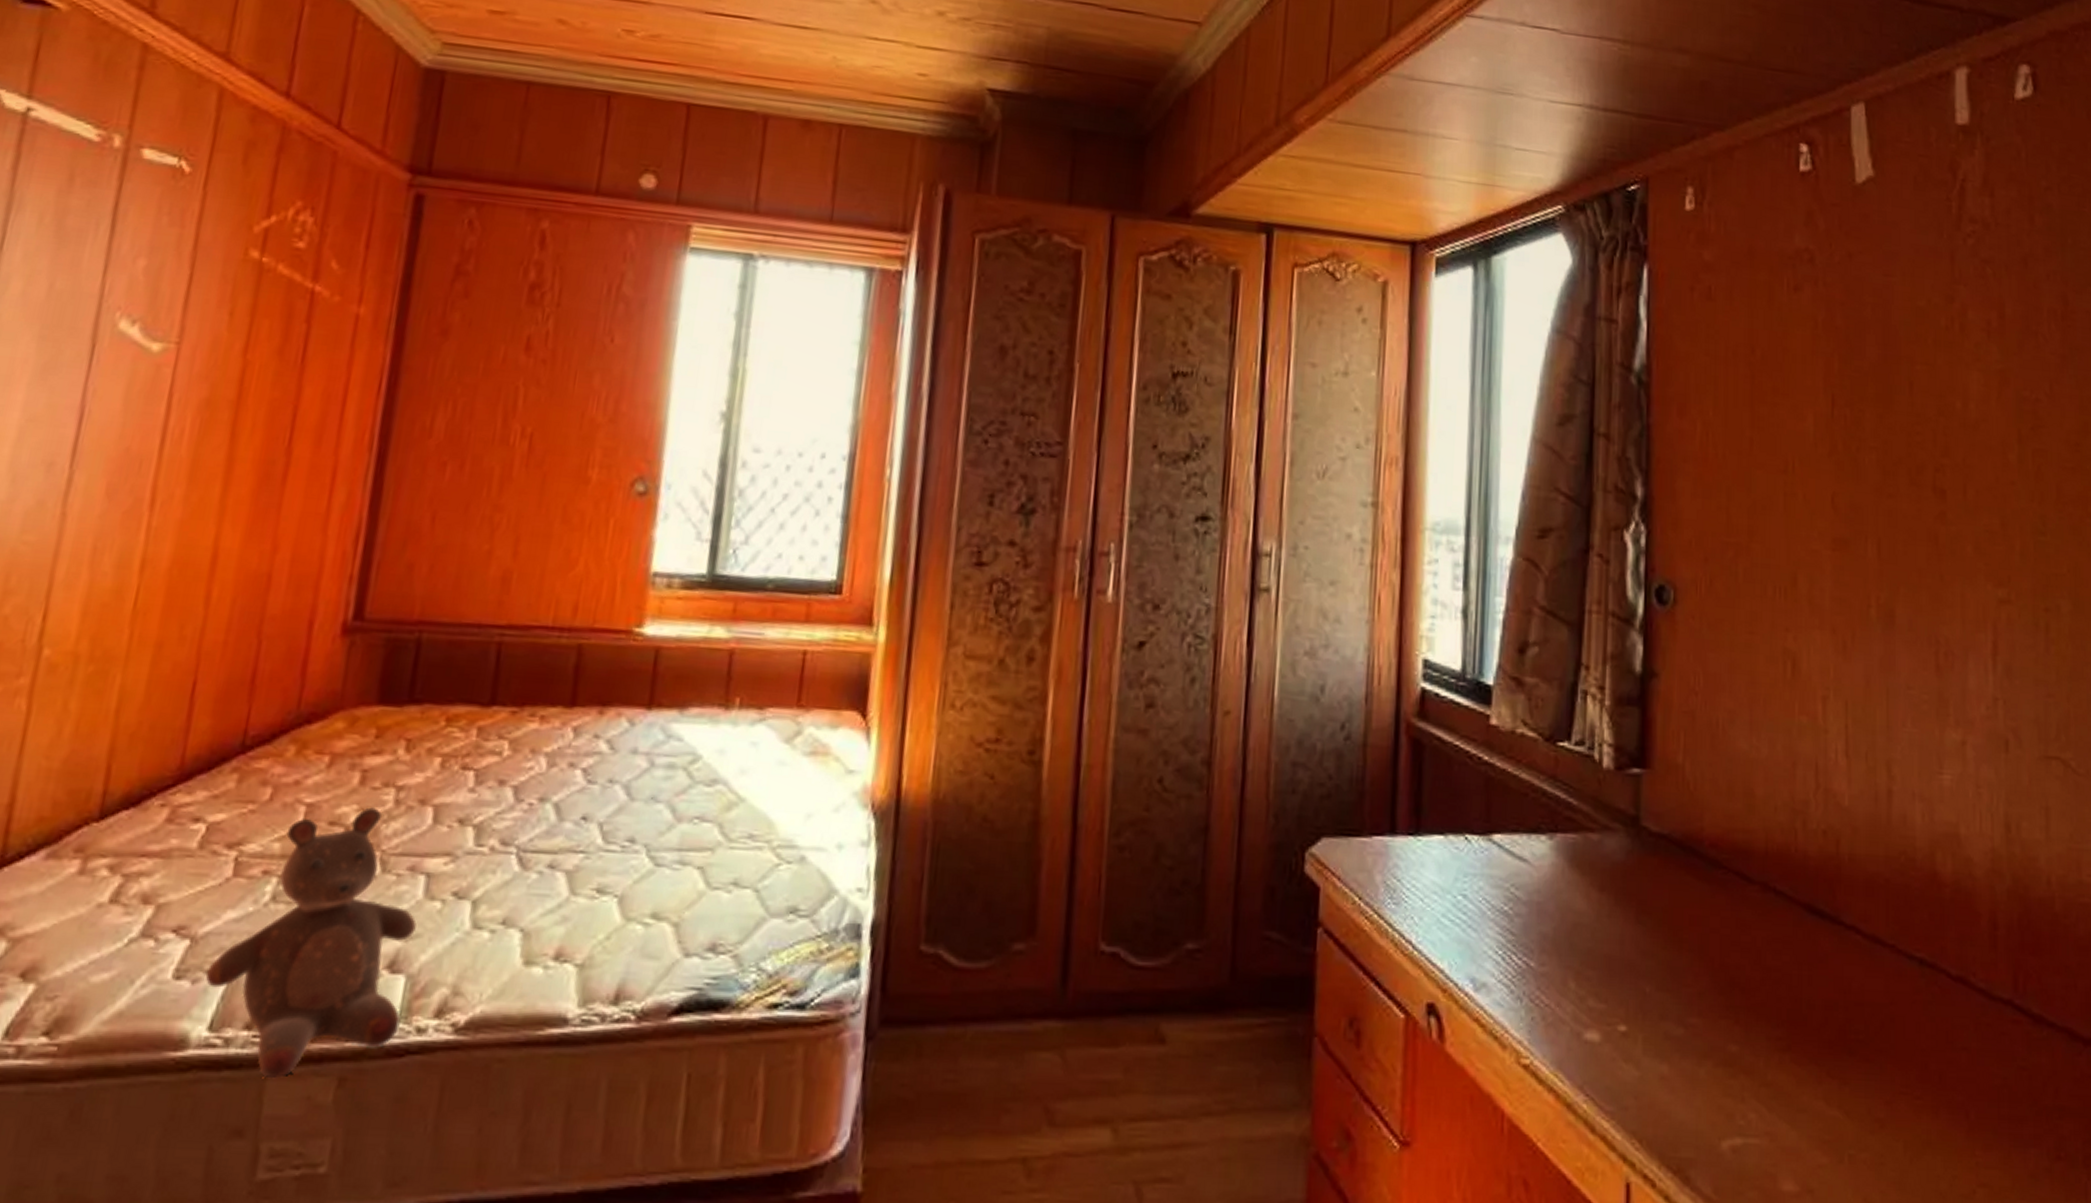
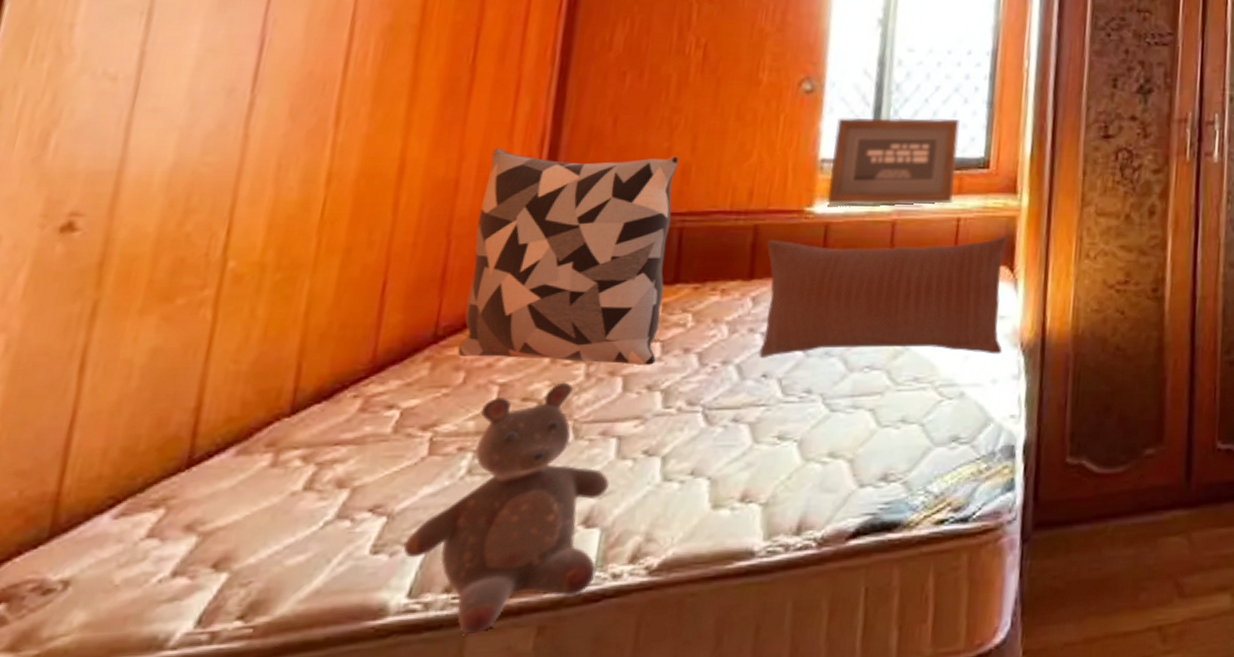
pillow: none [265,541,500,797] -> present [457,148,679,366]
pillow: none [578,662,860,815] -> present [758,236,1008,358]
picture frame: none [657,526,810,633] -> present [826,117,960,205]

